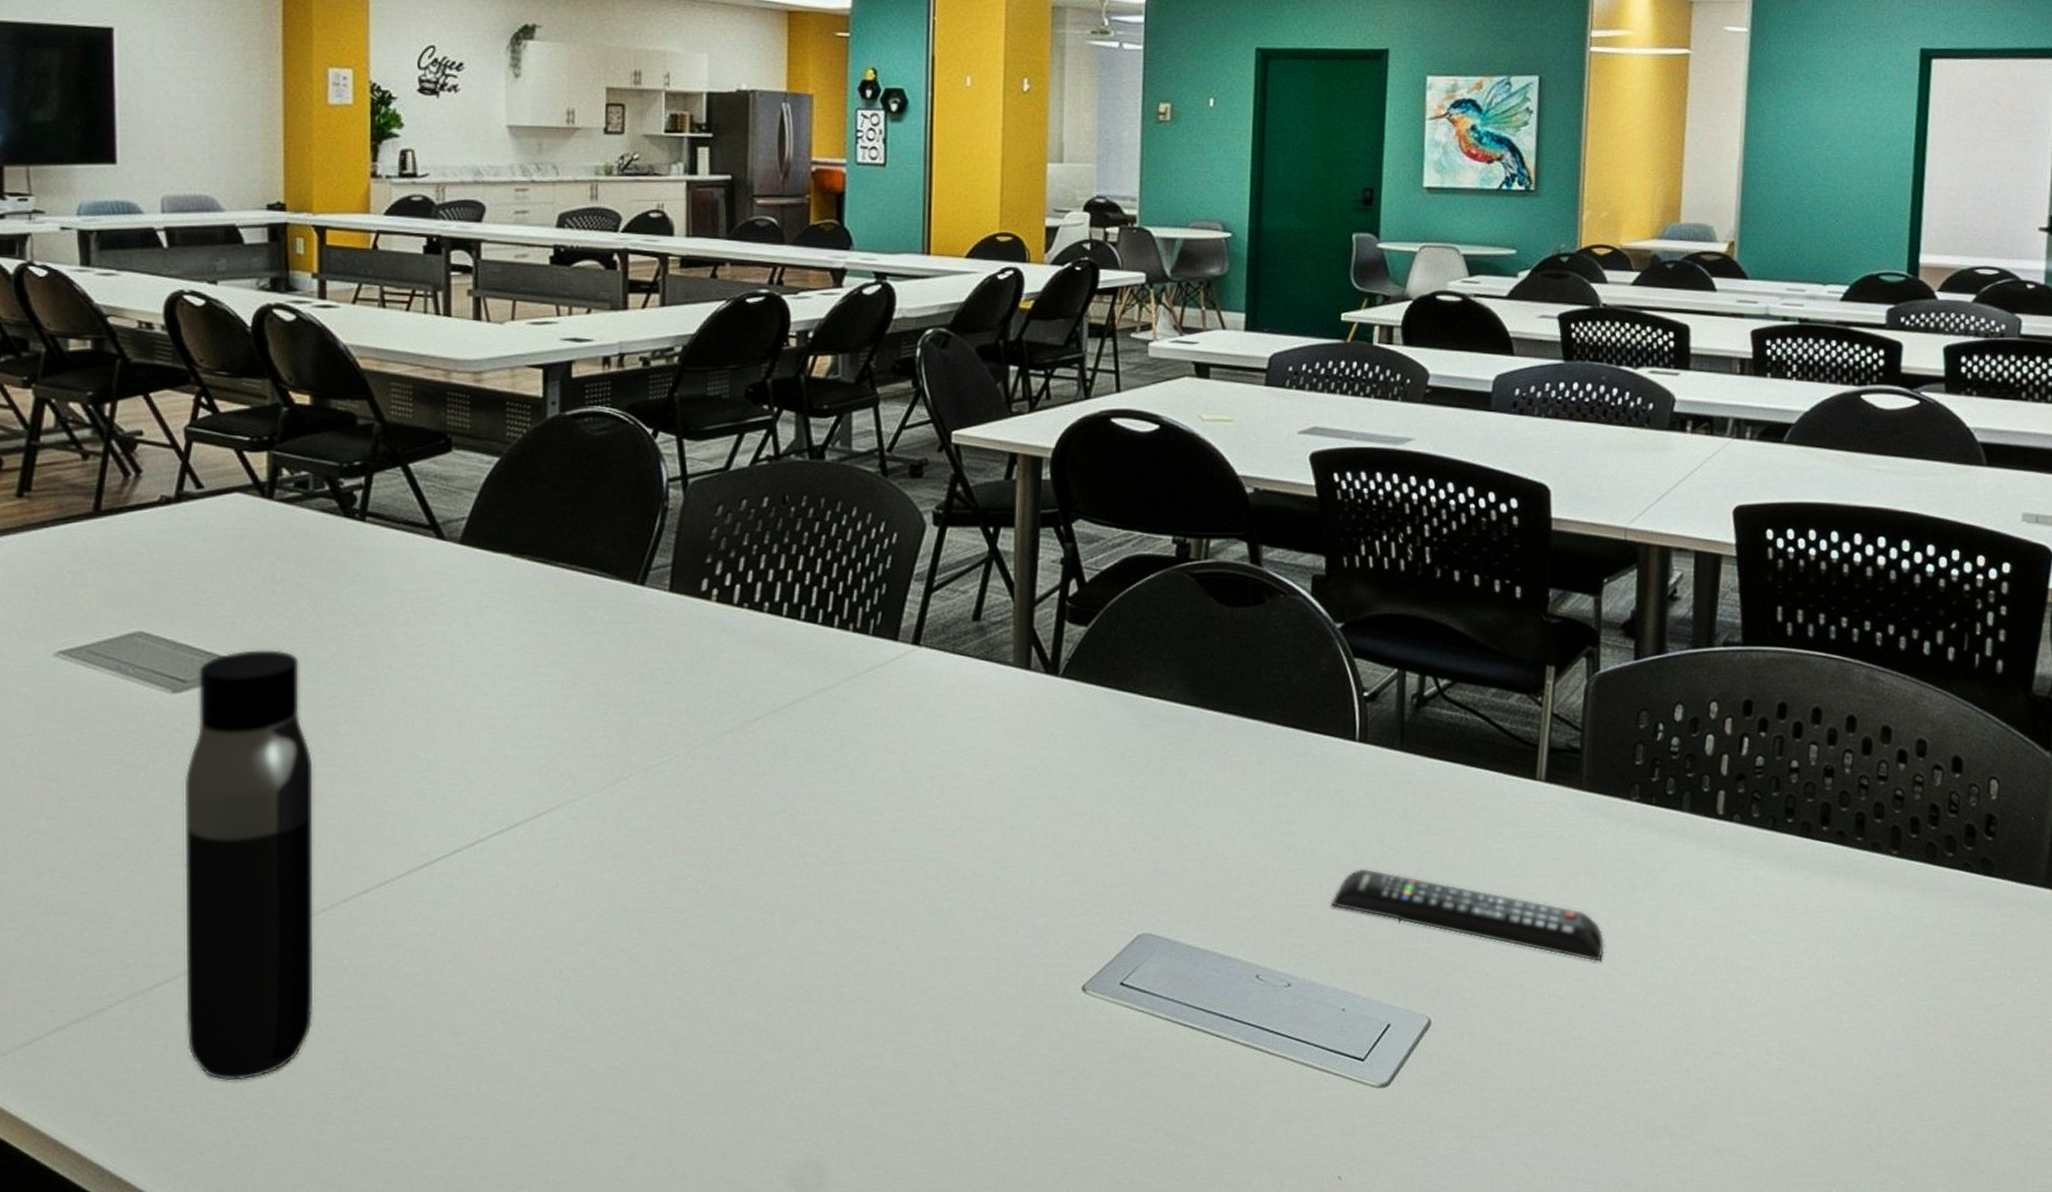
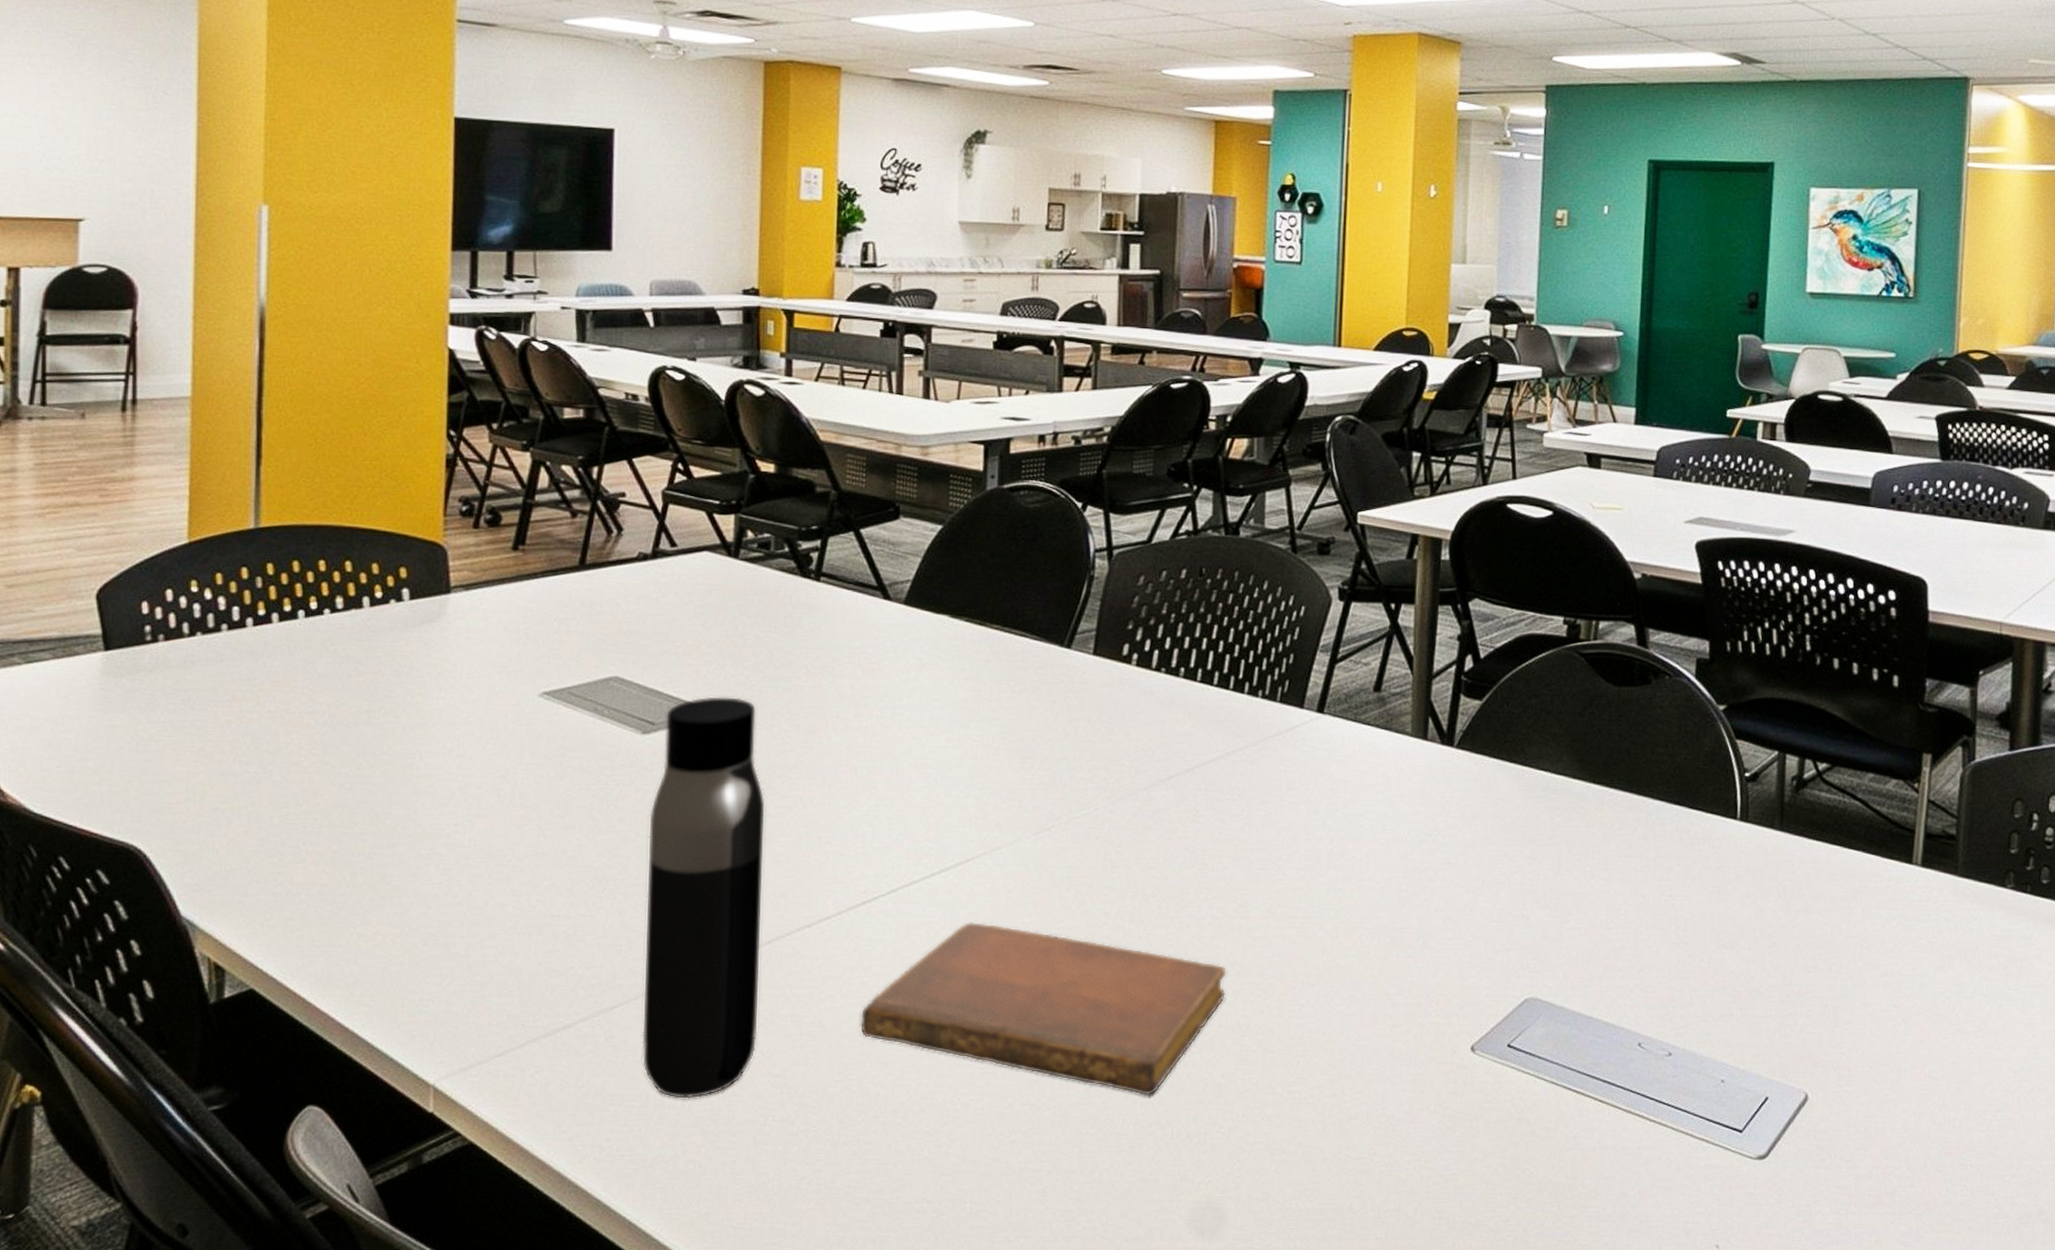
notebook: none [427,880,822,1053] -> present [861,922,1226,1095]
remote control: present [1330,868,1604,962] -> none [1711,943,1979,1046]

